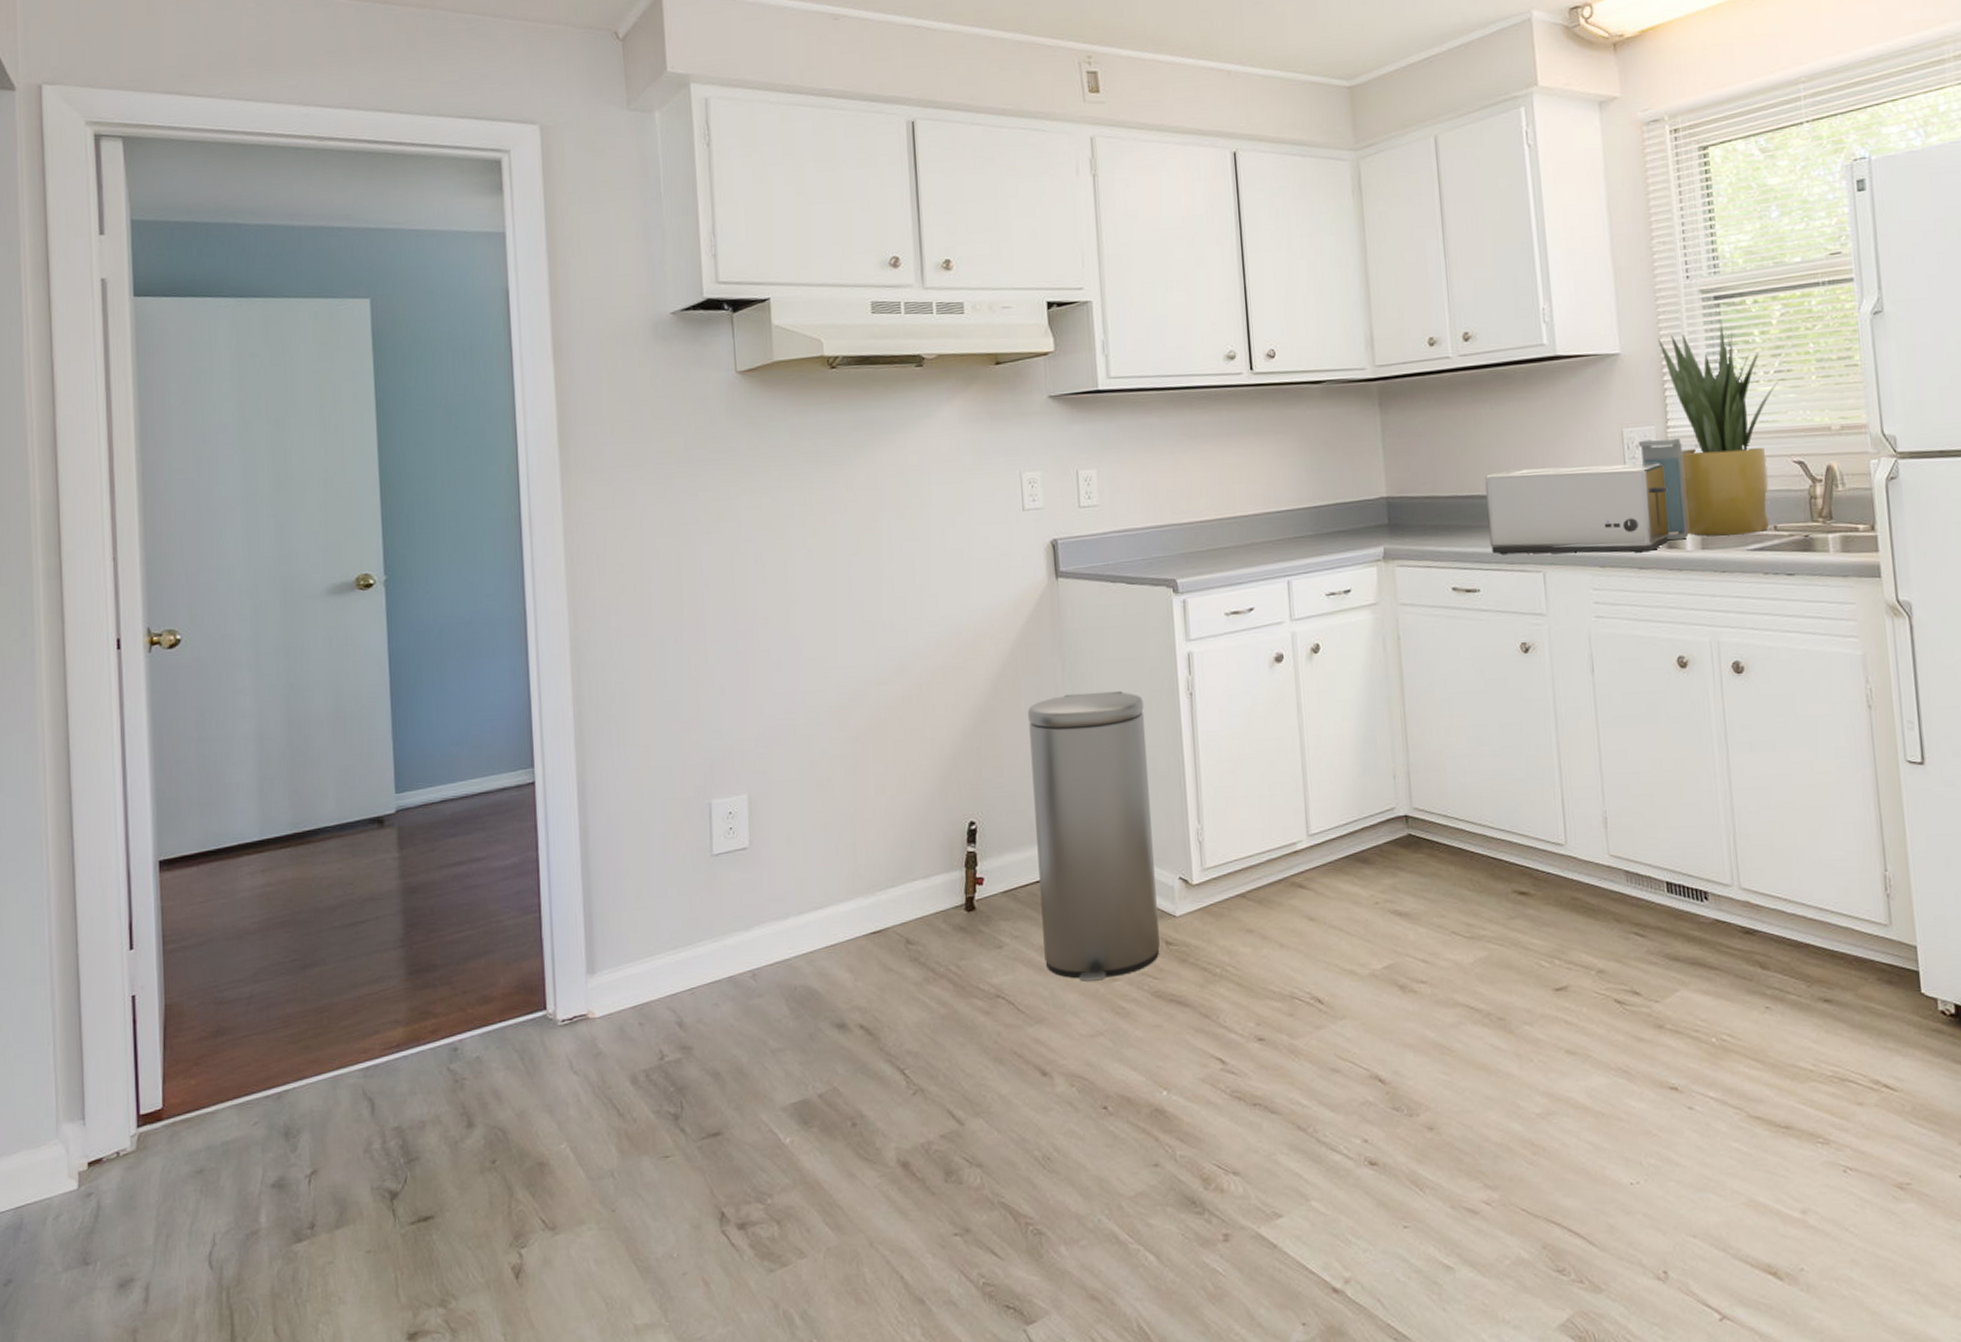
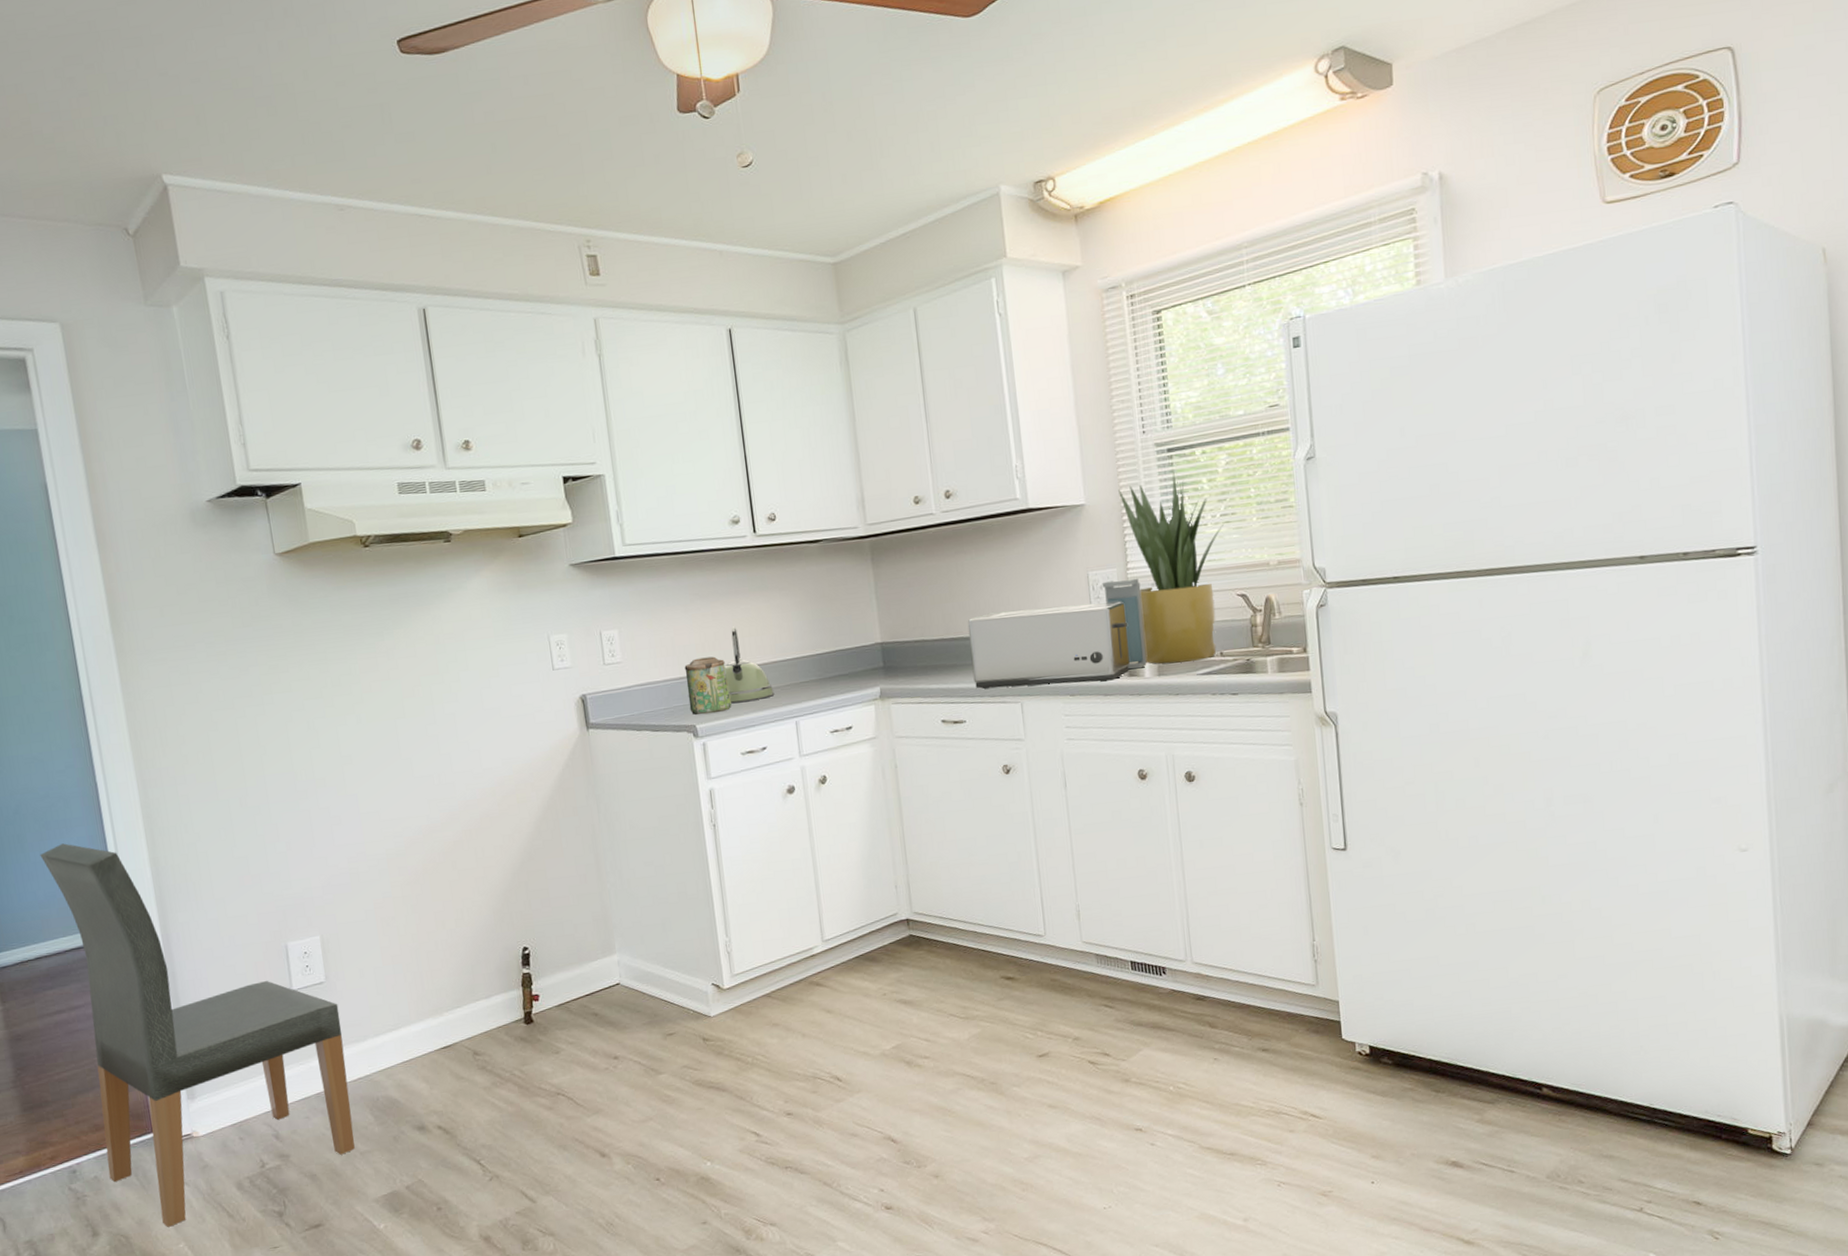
dining chair: none [458,674,766,1123] -> present [40,843,355,1227]
pedal bin: present [1028,690,1160,983] -> none [569,826,698,1077]
canister: none [1167,503,1217,568] -> present [684,656,732,715]
kettle: none [1211,471,1266,557] -> present [724,626,775,703]

